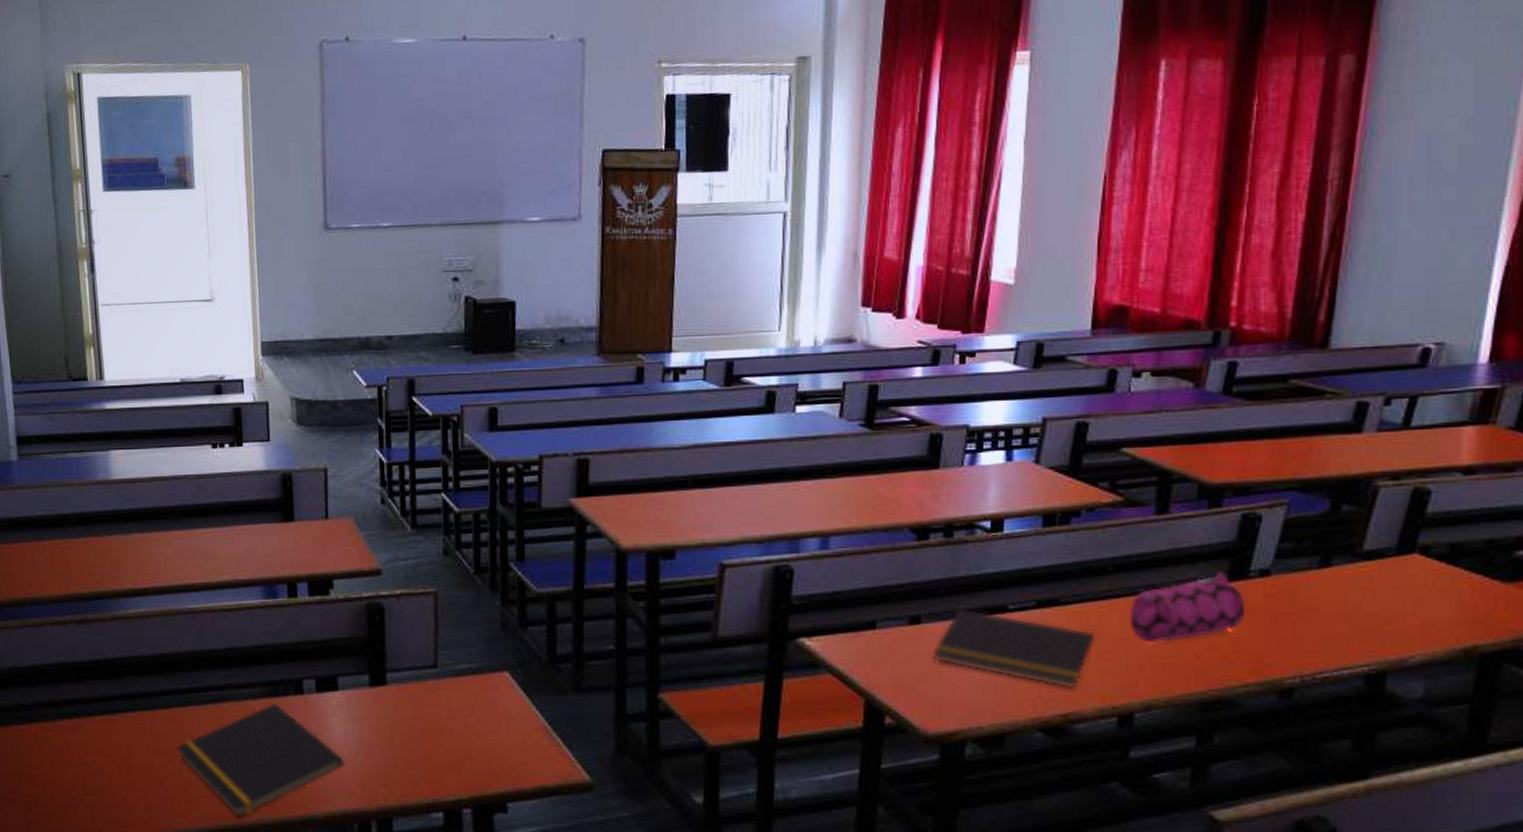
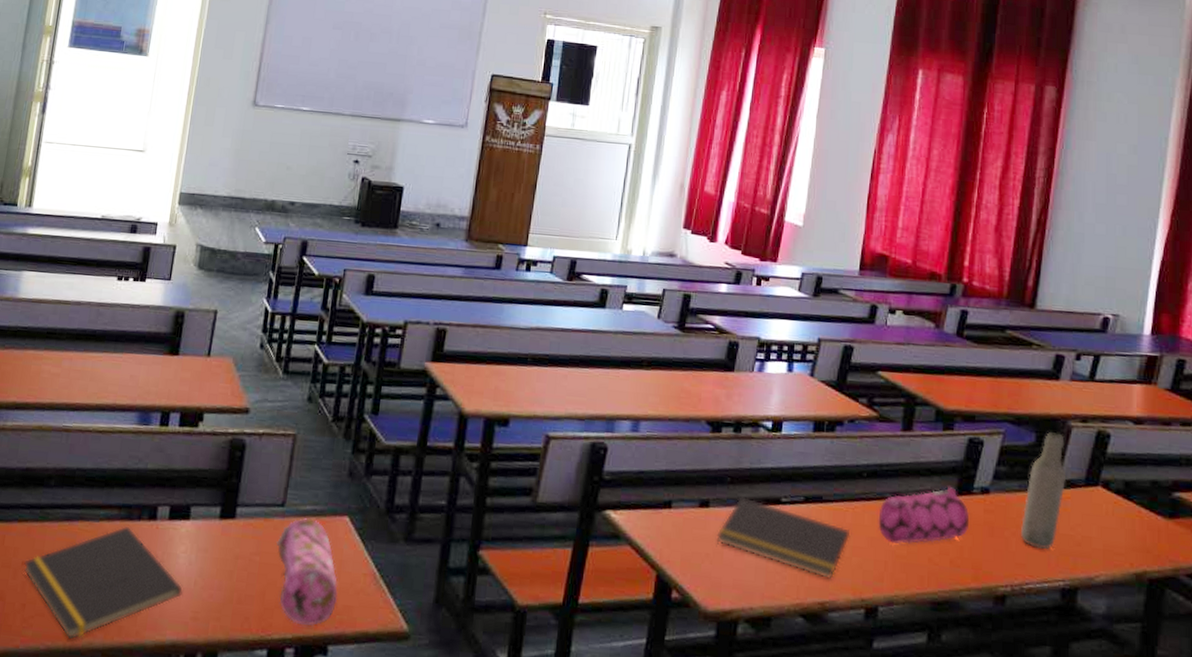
pencil case: none [435,676,509,786] -> present [276,517,338,626]
bottle: none [1312,495,1371,631] -> present [1021,431,1066,549]

